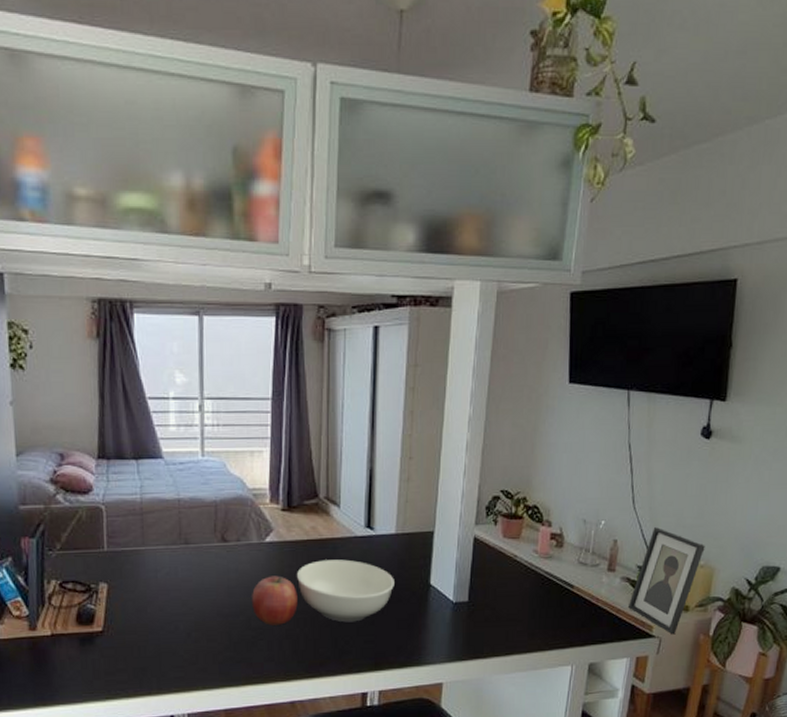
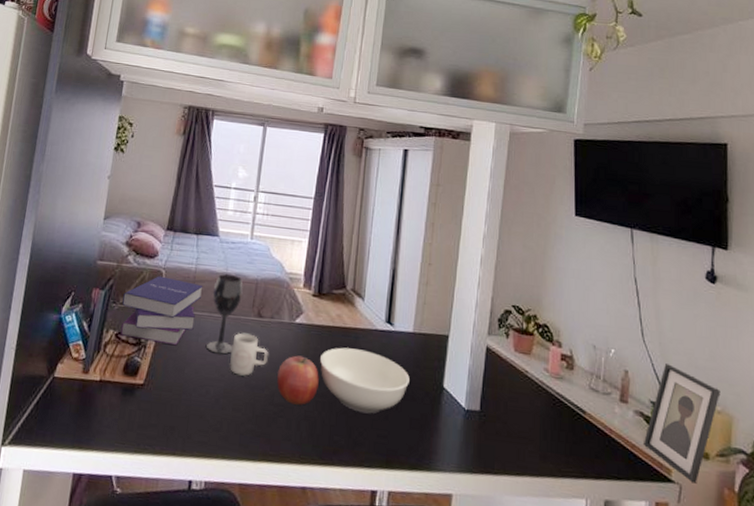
book: none [60,513,154,586] -> present [121,276,203,346]
wine glass: none [165,500,201,587] -> present [206,274,243,355]
mug: none [196,561,240,606] -> present [229,332,269,376]

